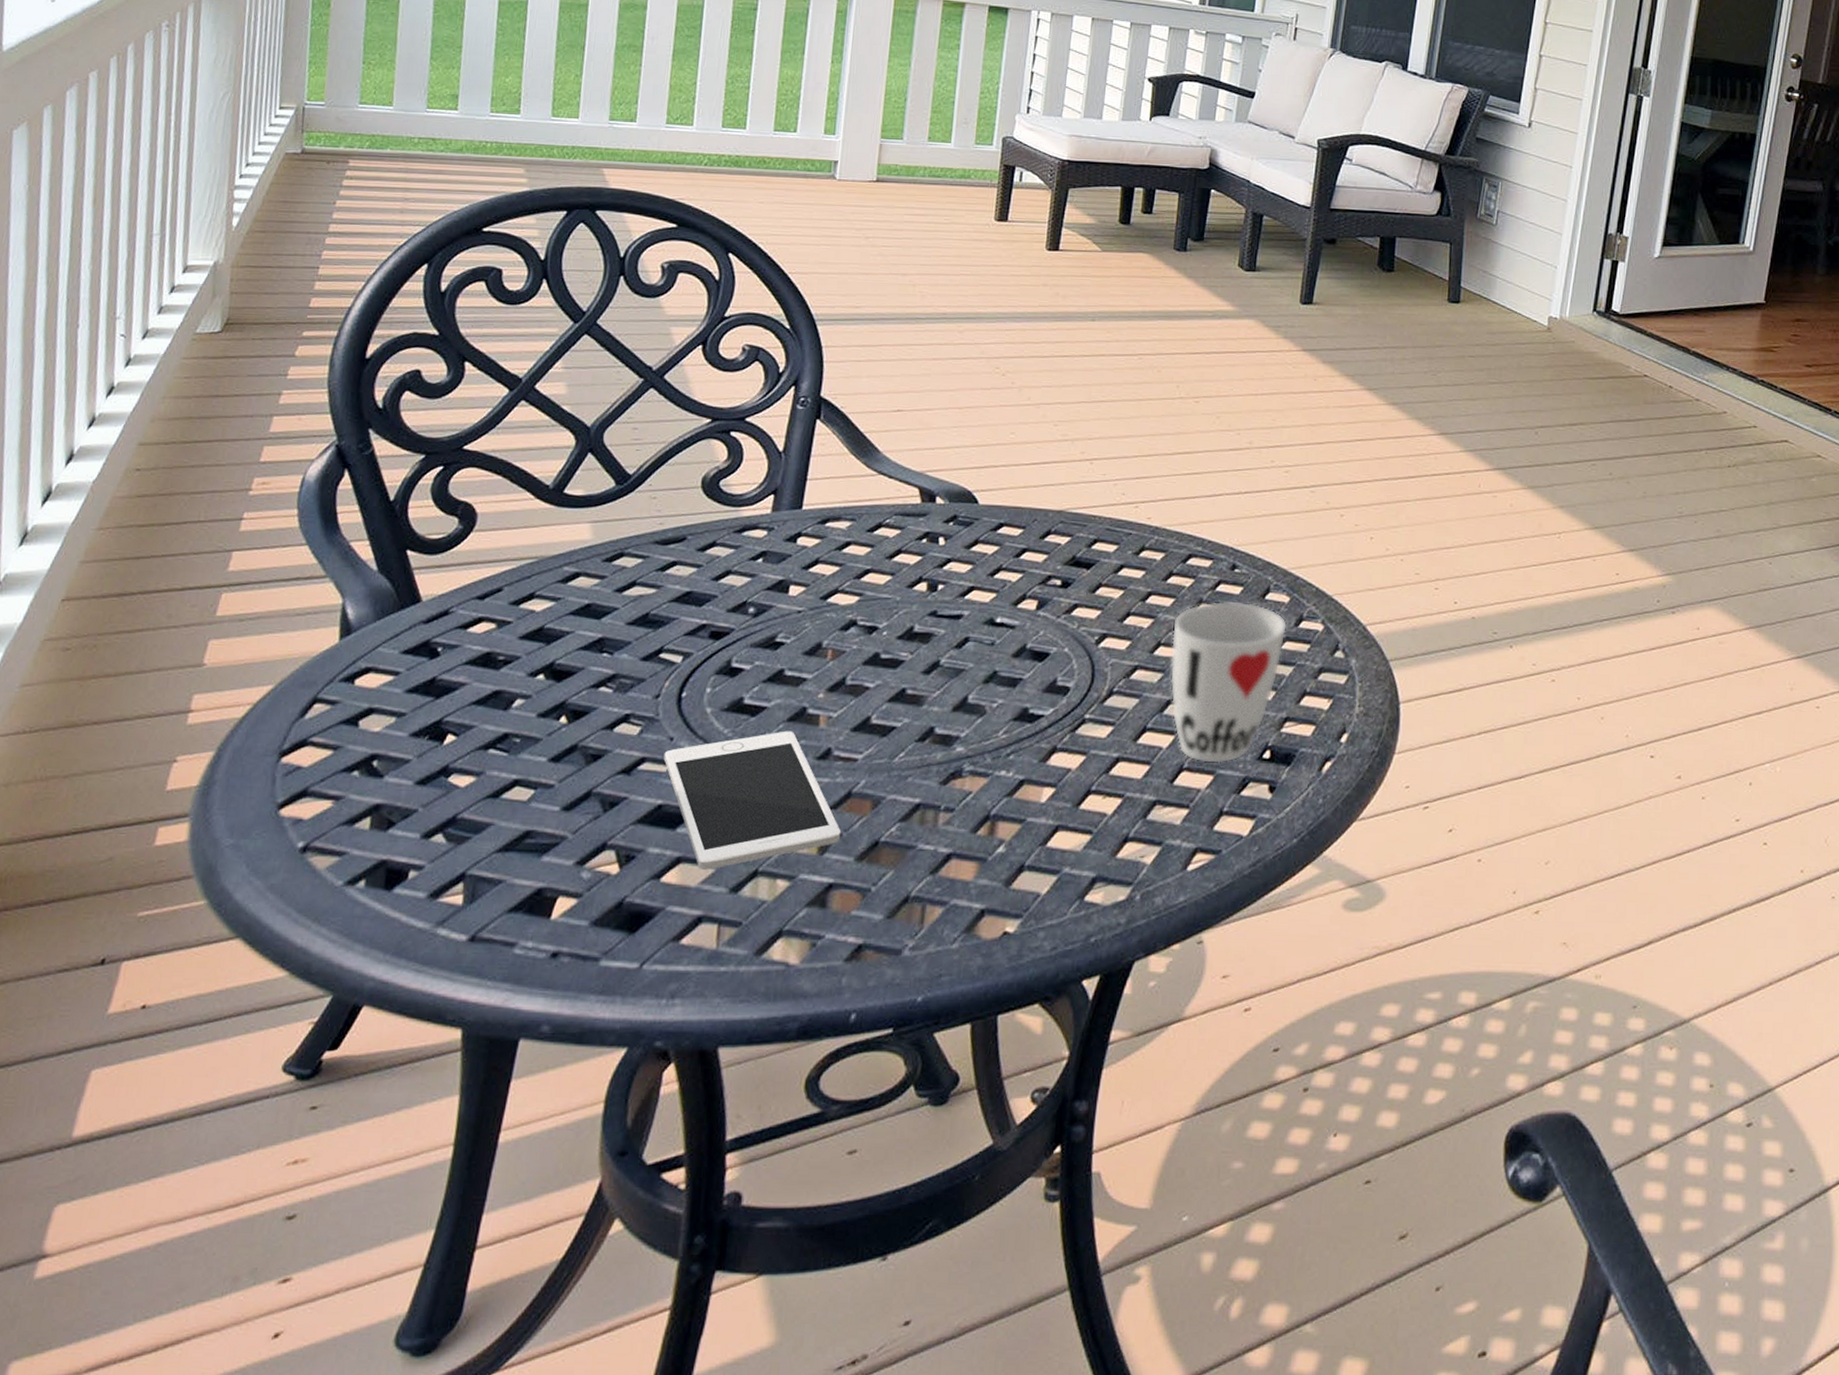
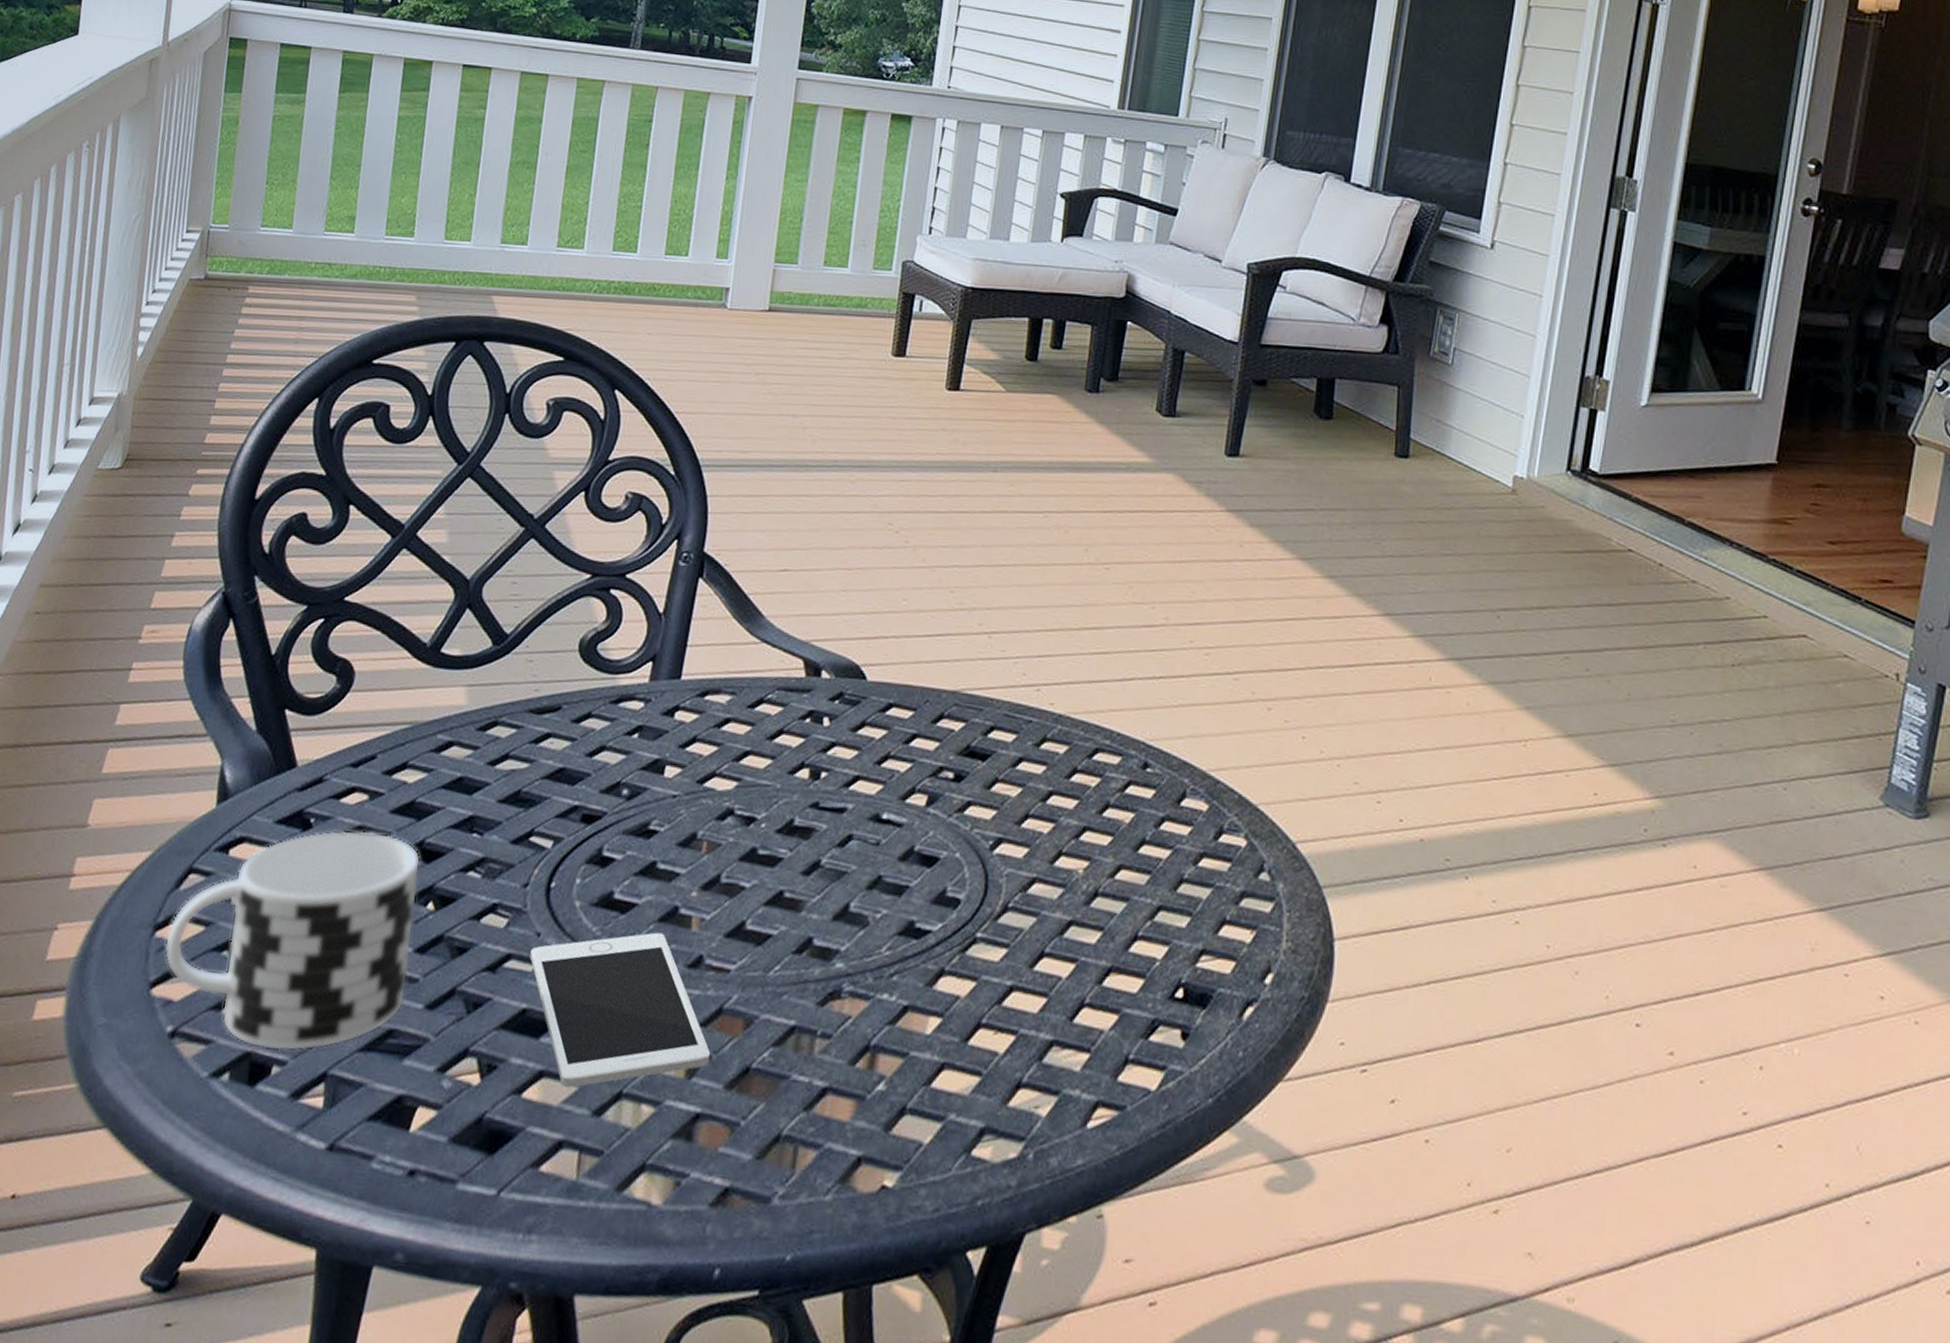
cup: none [292,656,552,857] -> present [165,830,421,1052]
cup: present [1170,601,1288,763] -> none [1071,805,1206,1001]

